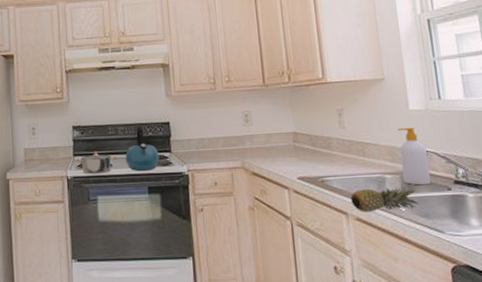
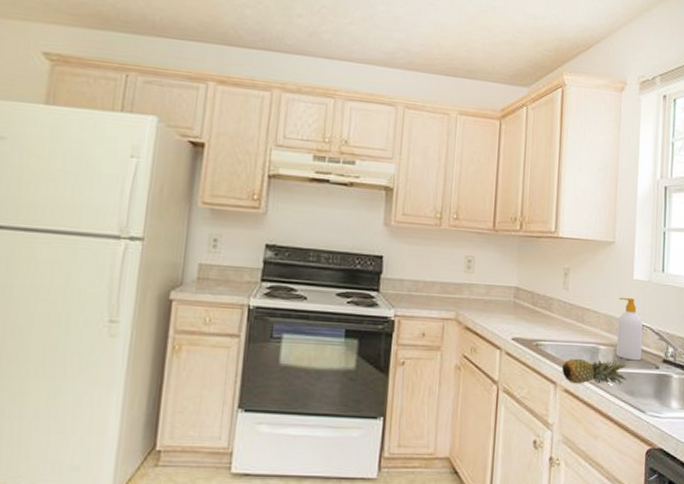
cooking pot: present [76,150,117,175] -> none [263,278,314,308]
kettle: present [125,126,160,172] -> none [324,256,365,311]

